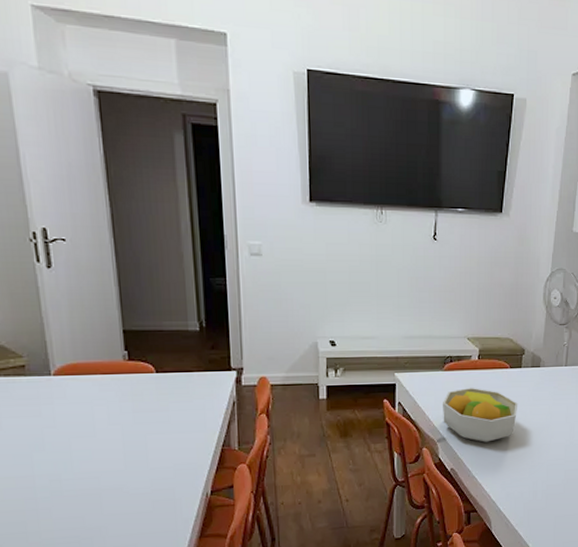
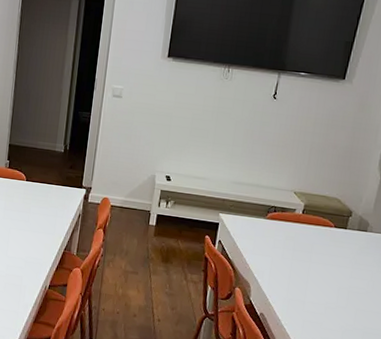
fruit bowl: present [443,387,518,443] -> none [259,238,339,296]

